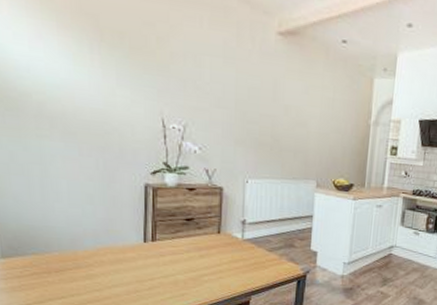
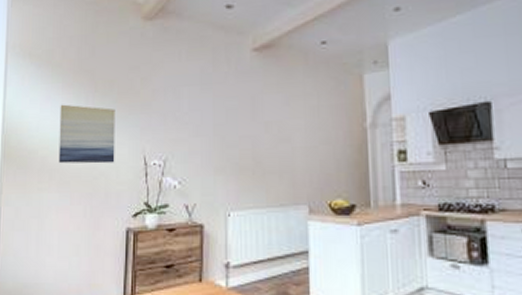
wall art: none [56,47,129,121] -> present [58,104,116,164]

